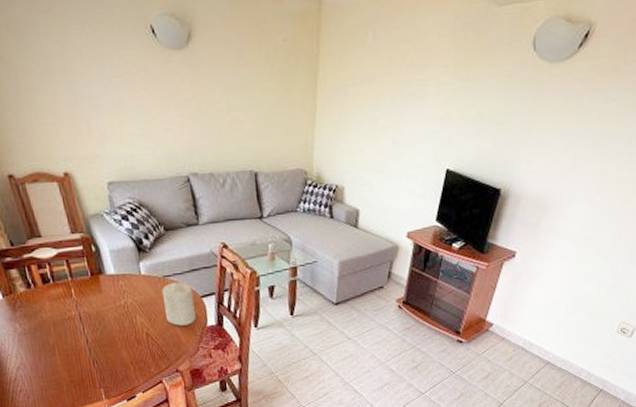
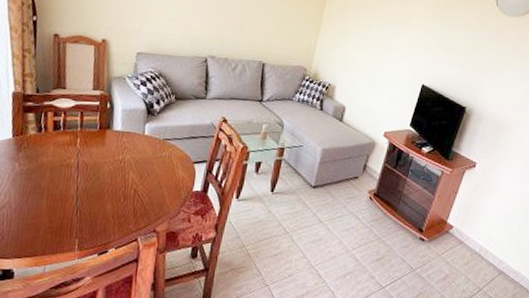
candle: present [161,282,197,326] -> none [157,146,187,188]

